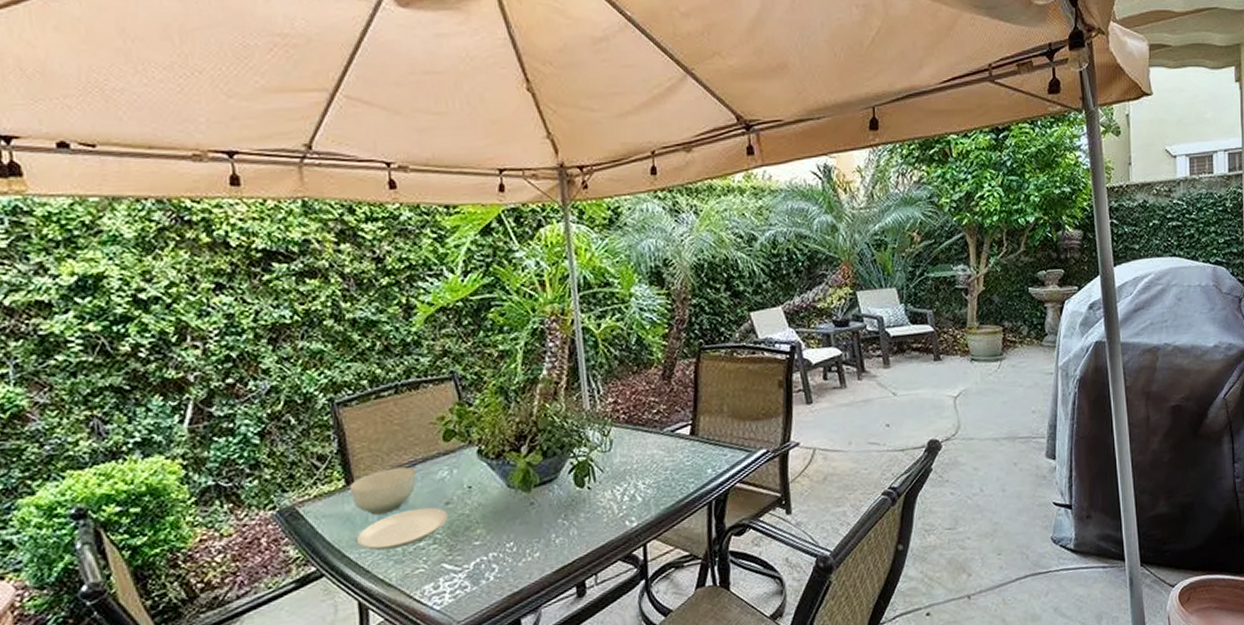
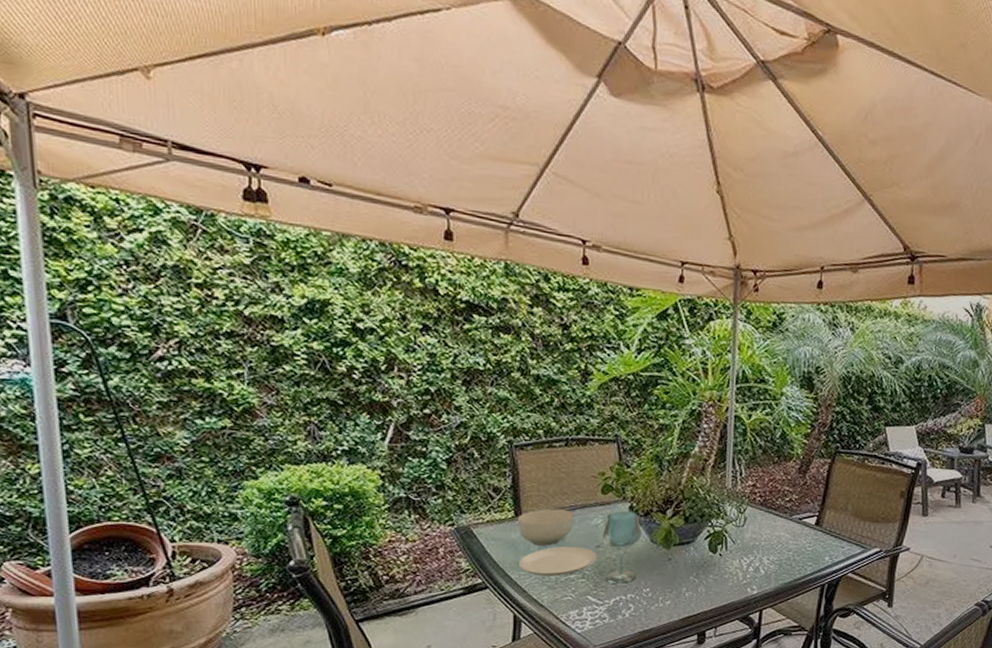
wine glass: none [450,455,496,544] -> present [602,511,641,584]

